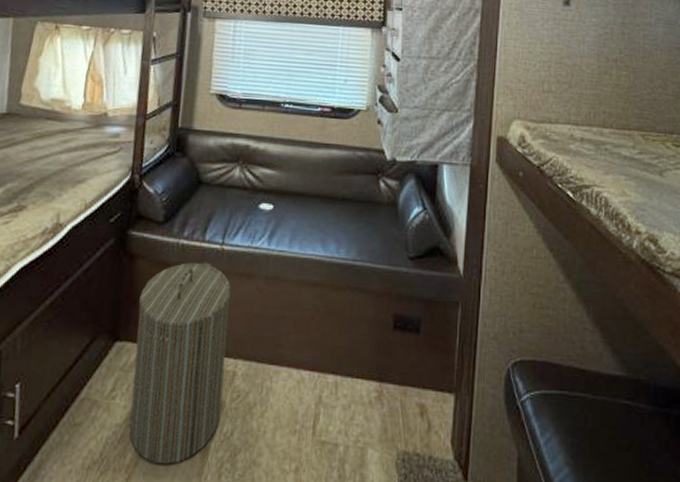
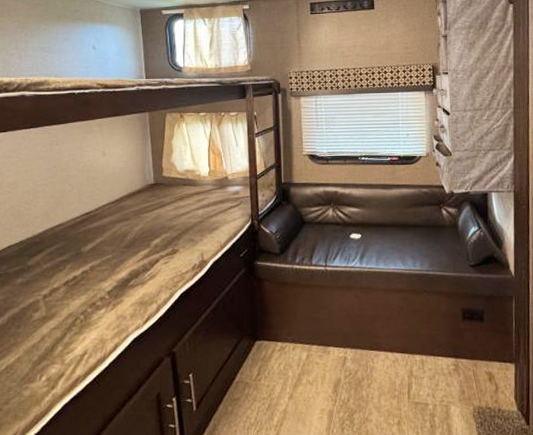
laundry hamper: present [129,262,231,465] -> none [269,280,338,424]

